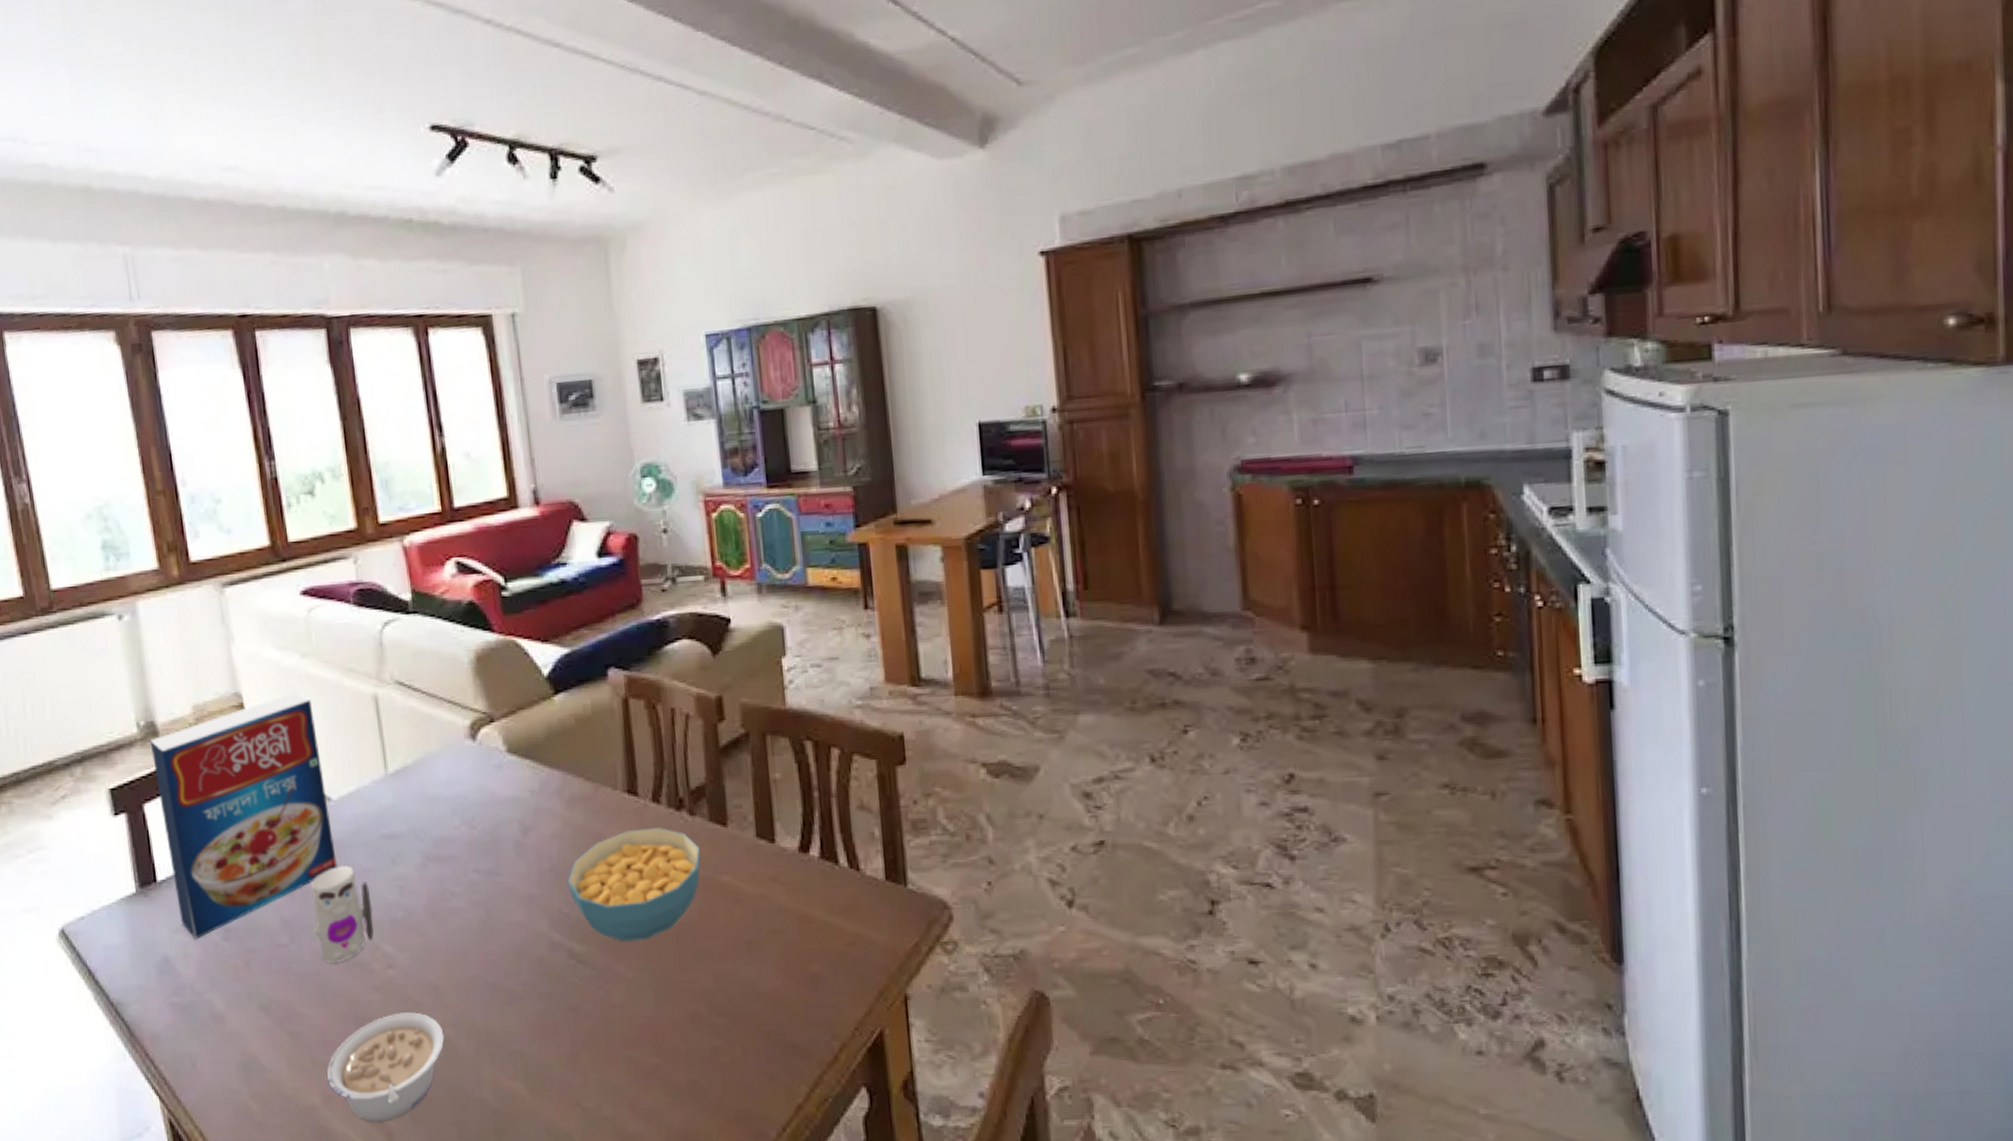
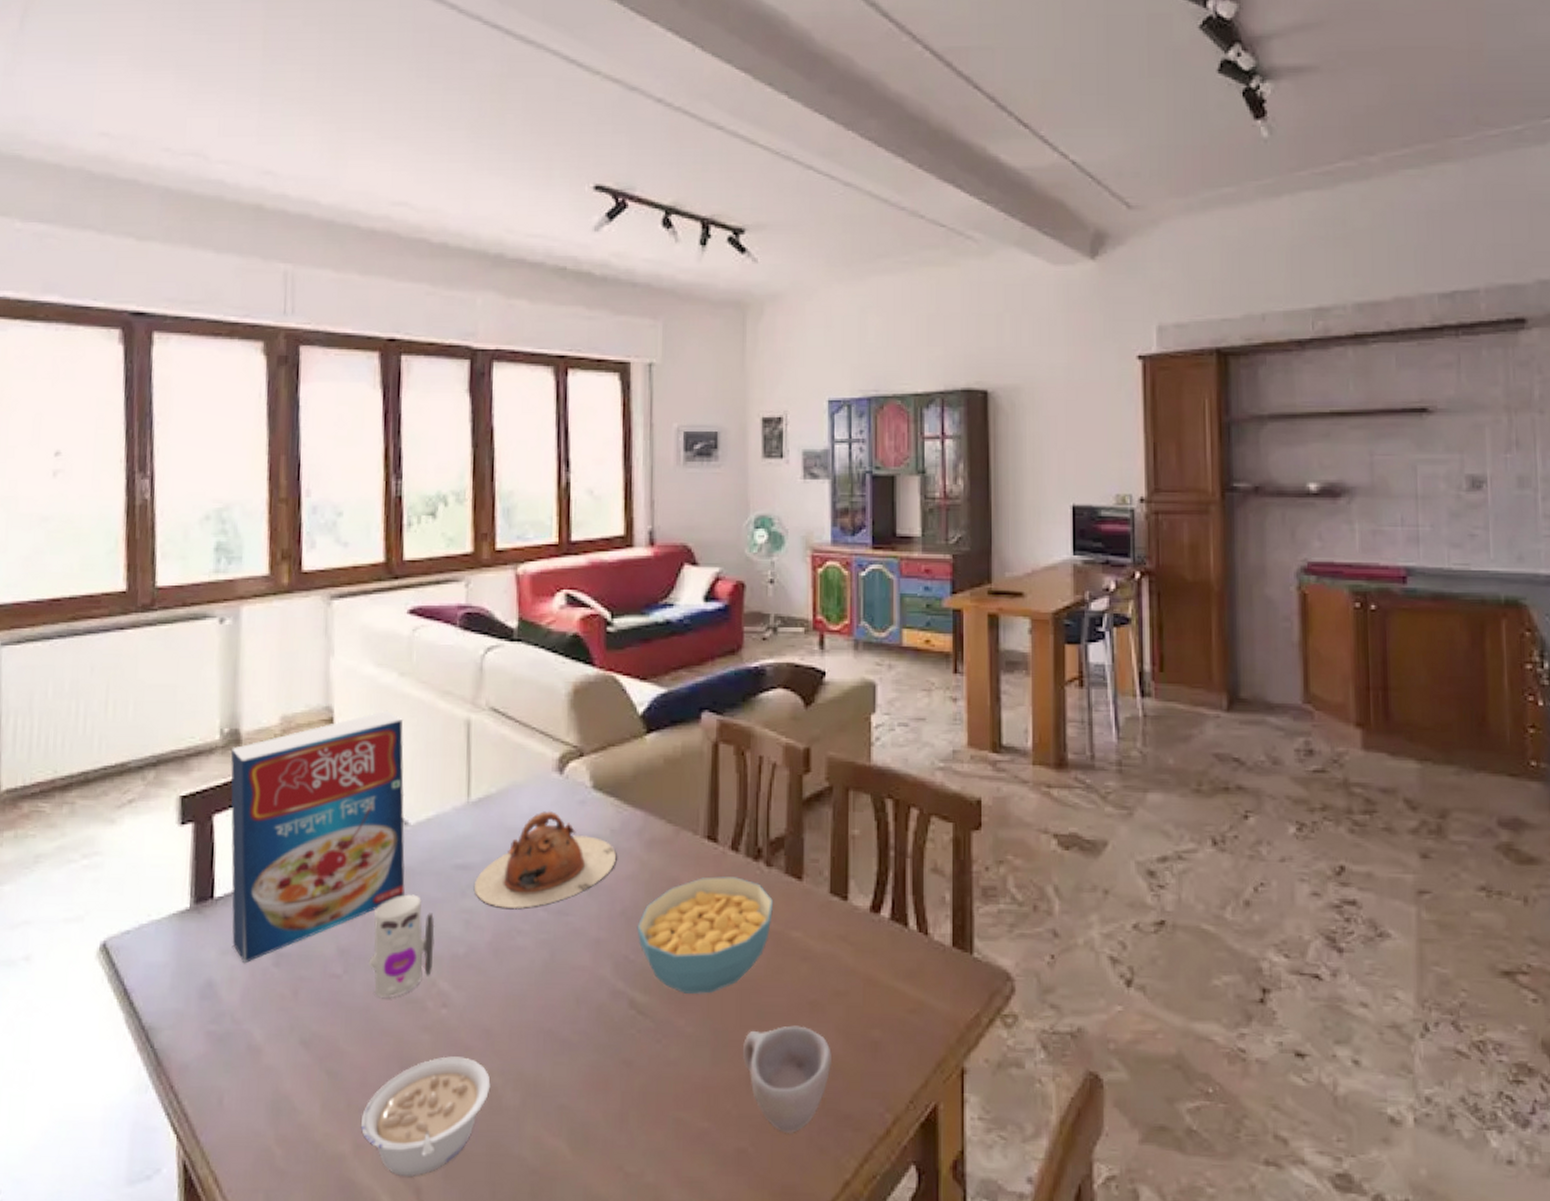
teapot: none [403,777,539,873] -> present [473,811,616,910]
cup: none [684,964,775,1065] -> present [743,1025,833,1134]

